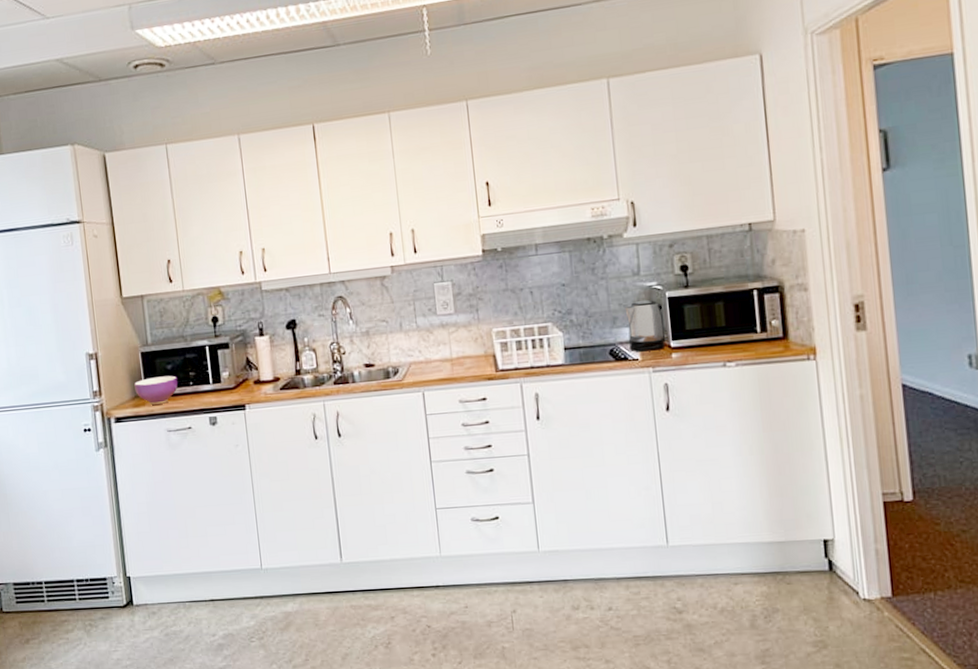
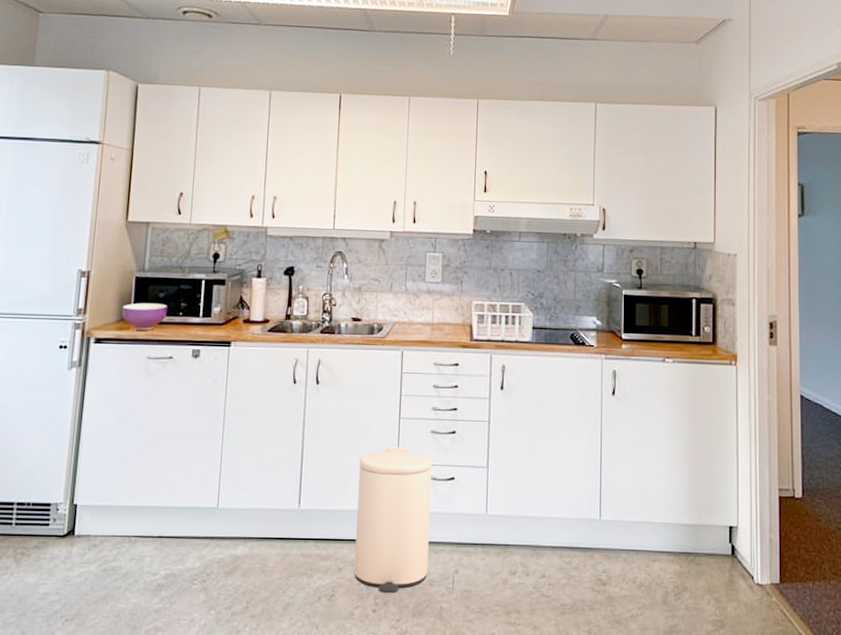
pedal bin: none [395,491,484,638] -> present [354,447,433,594]
kettle: present [625,299,668,352] -> none [587,294,620,340]

